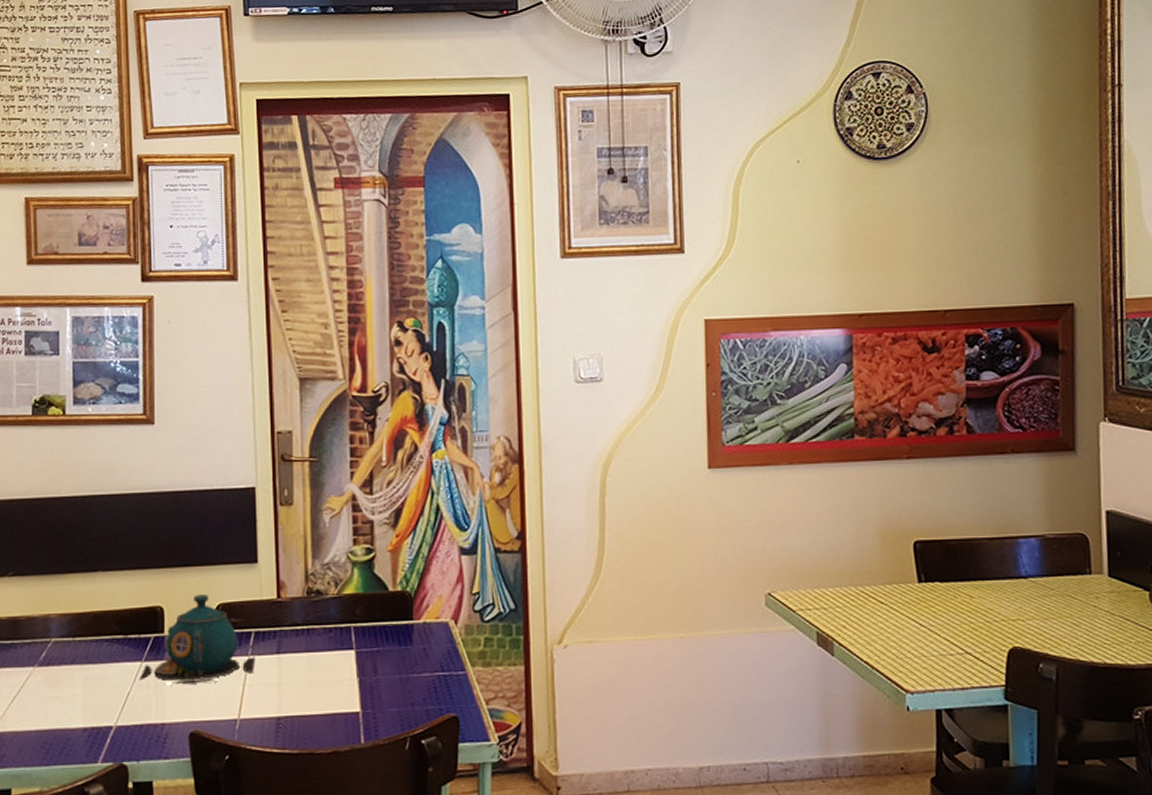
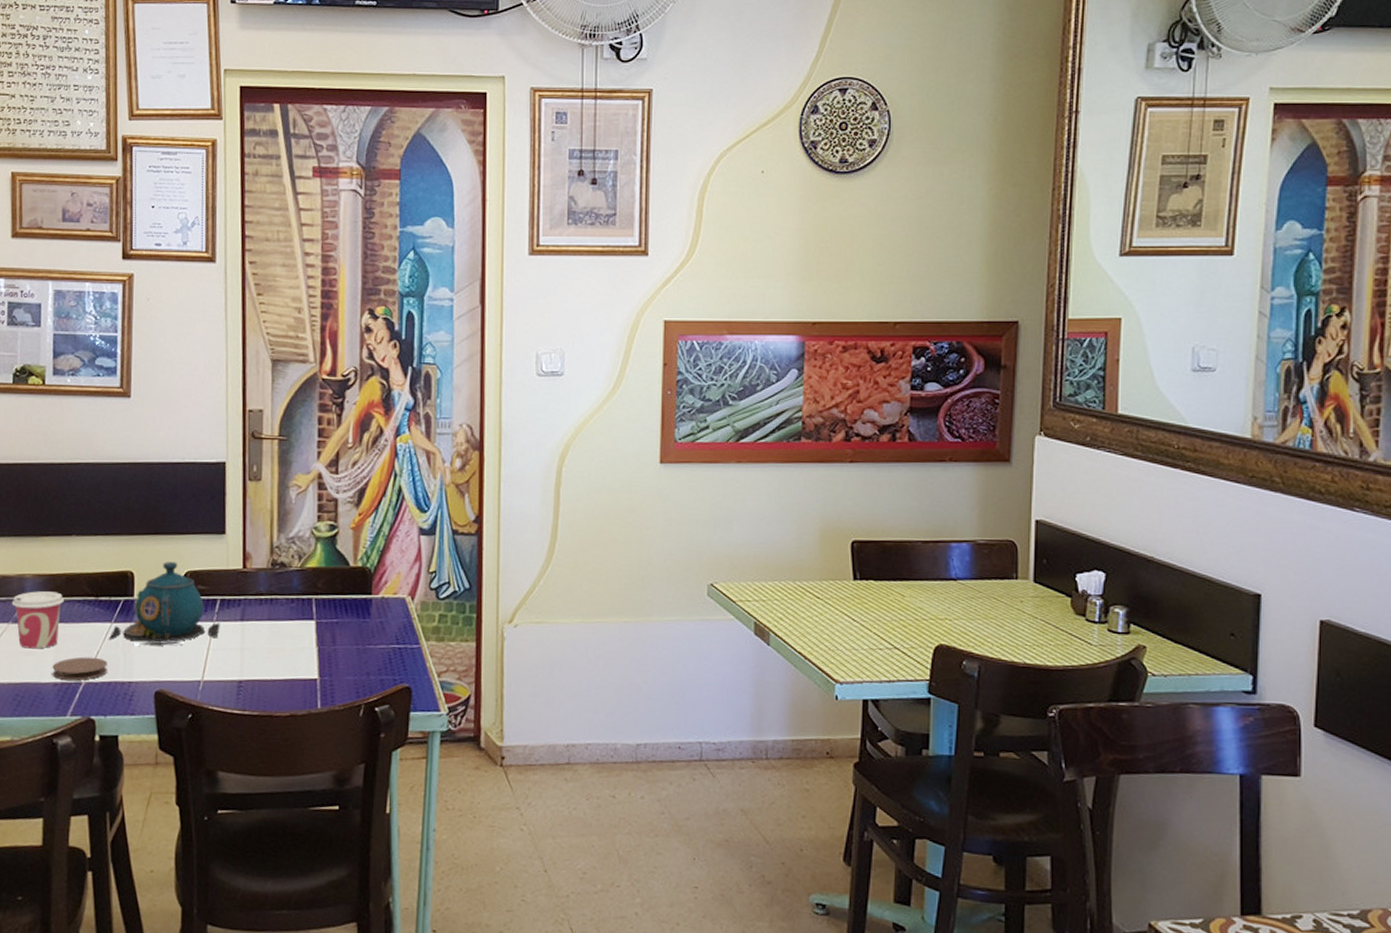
cup: none [37,631,91,693] -> present [12,591,64,649]
coaster: none [81,699,140,725] -> present [52,656,108,681]

